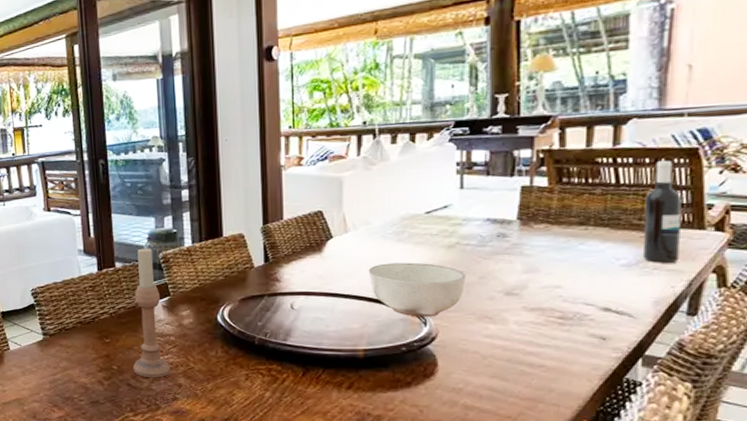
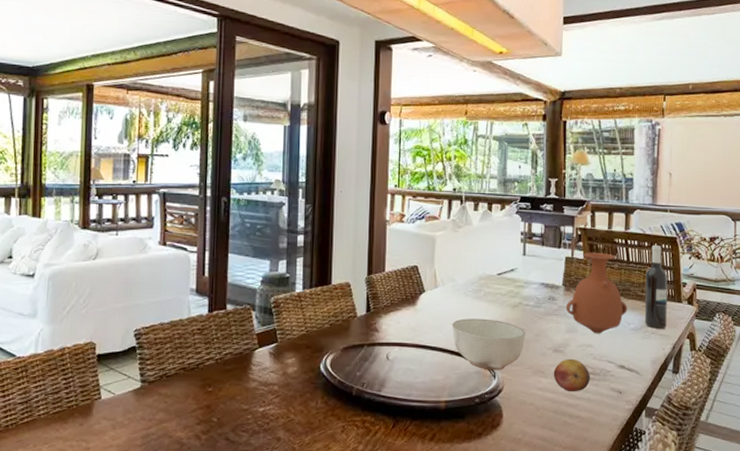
candlestick: present [132,248,171,378] -> none [233,291,271,431]
fruit: none [505,302,558,339] -> present [553,358,590,392]
vase: none [522,176,616,273] -> present [565,252,627,334]

